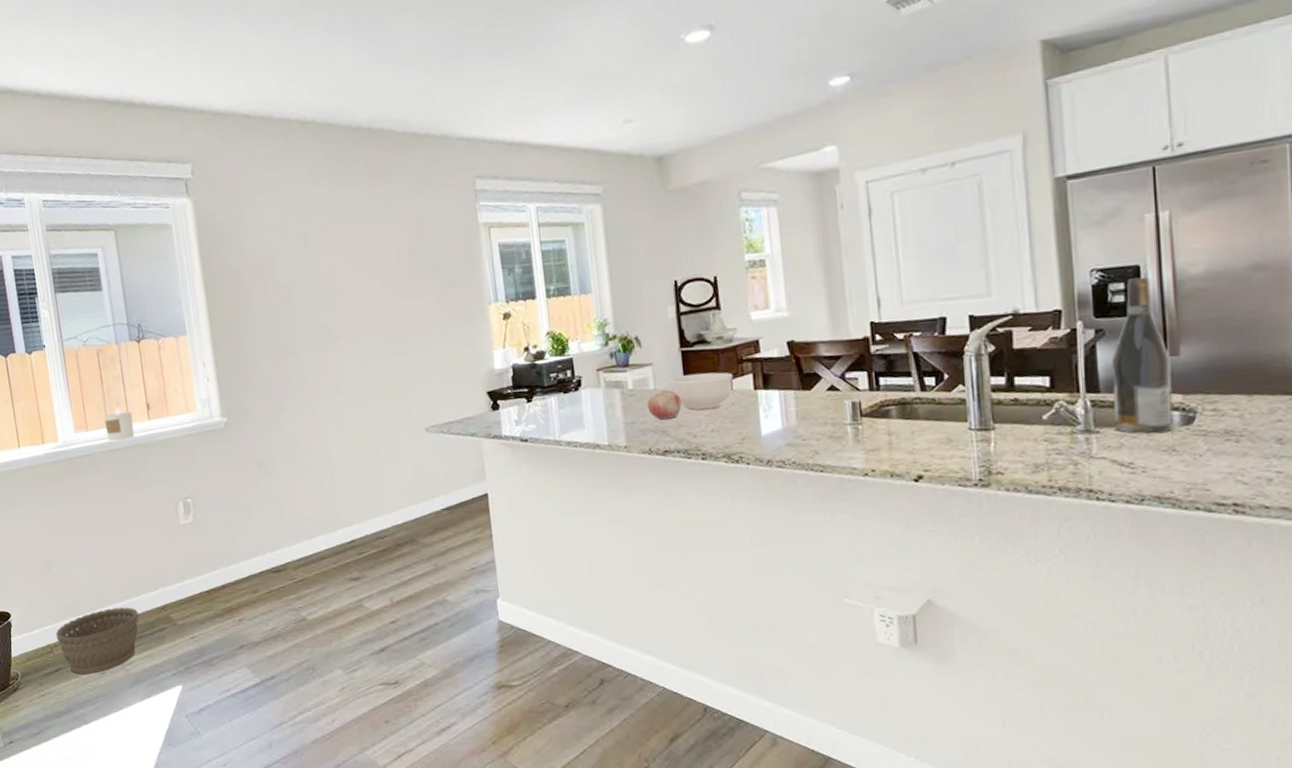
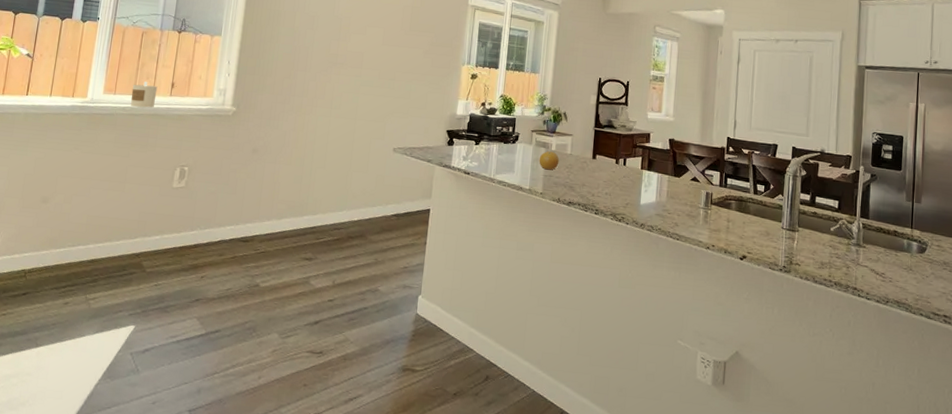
basket: present [55,607,139,675] -> none [33,247,114,303]
fruit: none [613,391,642,416] -> present [539,151,560,170]
fruit: present [647,390,682,420] -> none [563,156,588,179]
bowl: present [669,372,734,411] -> none [582,147,628,178]
wine bottle: present [1111,277,1173,434] -> none [876,144,915,256]

